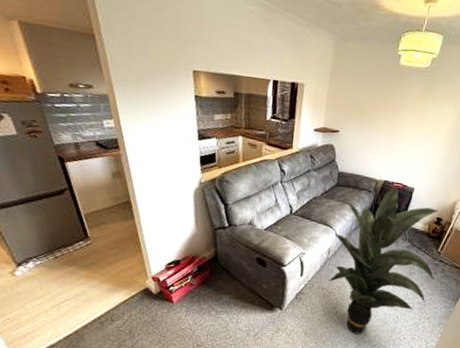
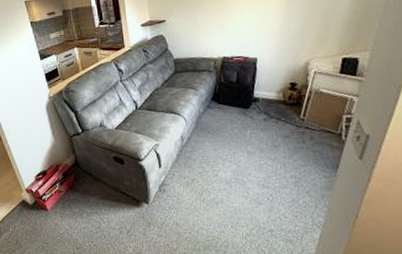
indoor plant: present [329,186,439,334] -> none [184,60,305,219]

